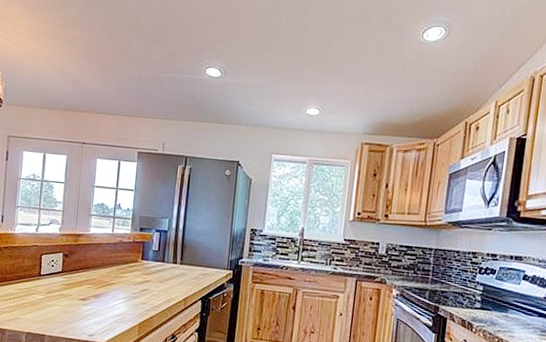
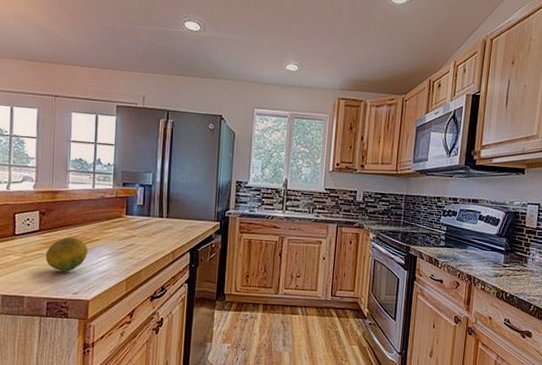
fruit: none [66,279,105,313] -> present [45,236,88,271]

